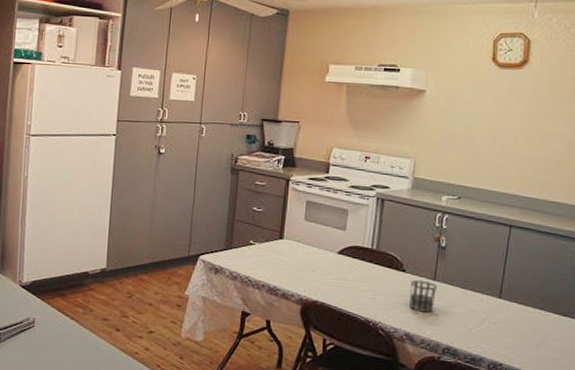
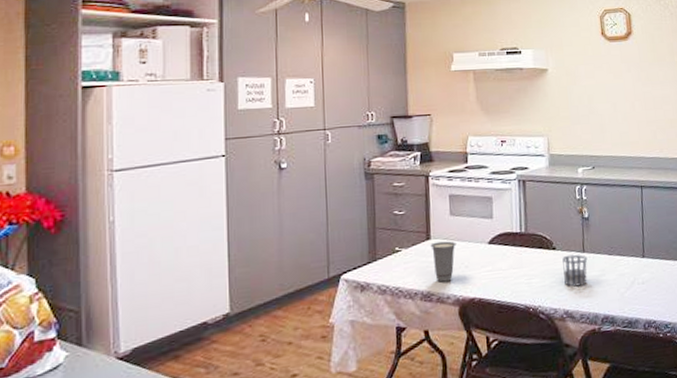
cup: none [282,242,307,281] -> present [430,241,456,282]

